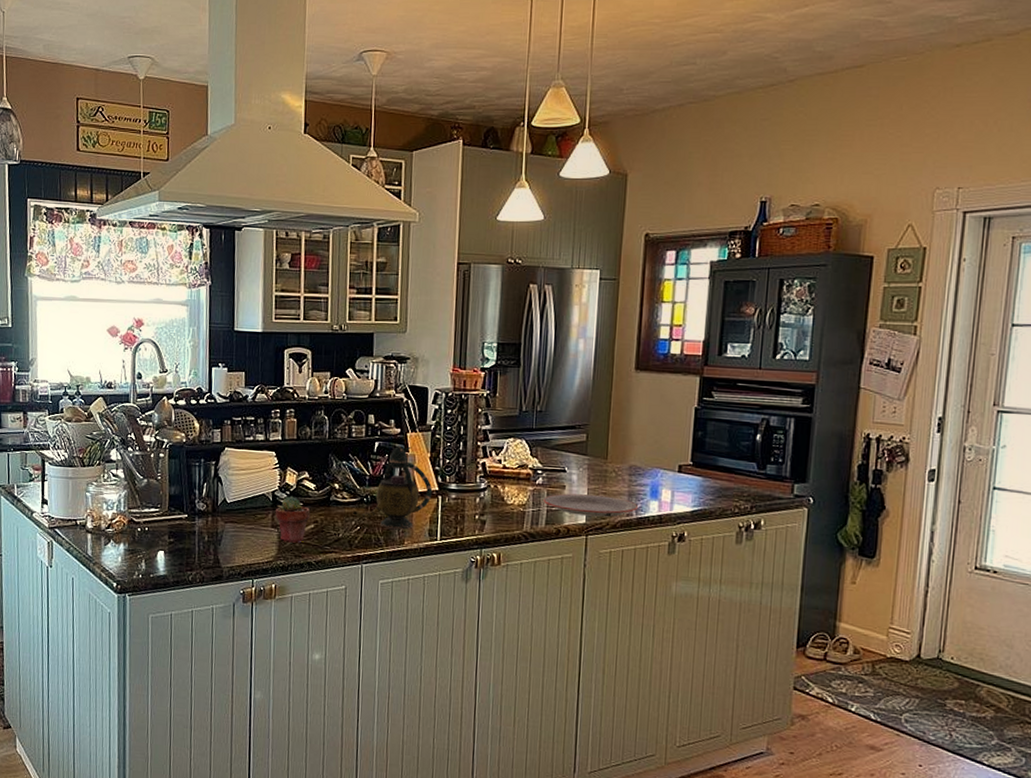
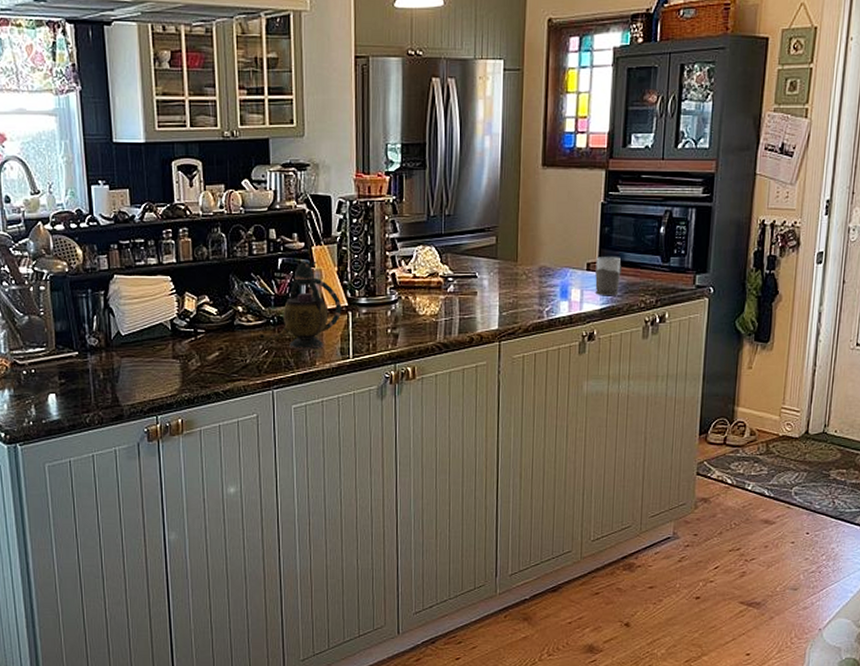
potted succulent: present [276,495,310,543] -> none [176,322,214,373]
plate: present [543,493,639,517] -> none [455,300,550,321]
mug: none [686,460,715,498] -> present [595,257,622,295]

